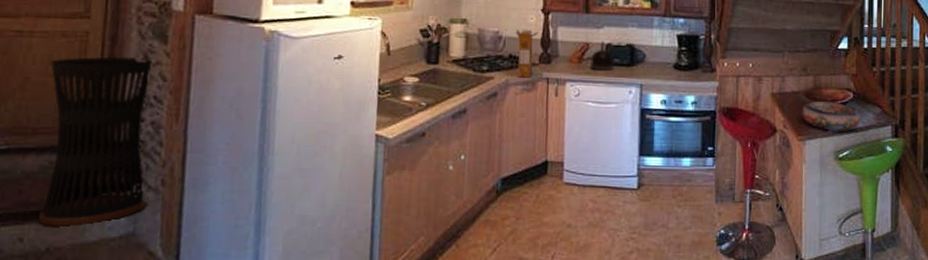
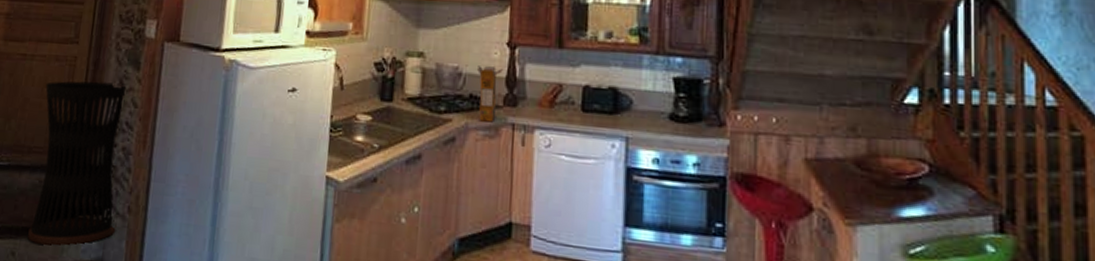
kettle: present [590,41,614,72] -> none [564,82,593,119]
bowl: present [801,101,861,131] -> none [849,173,943,219]

